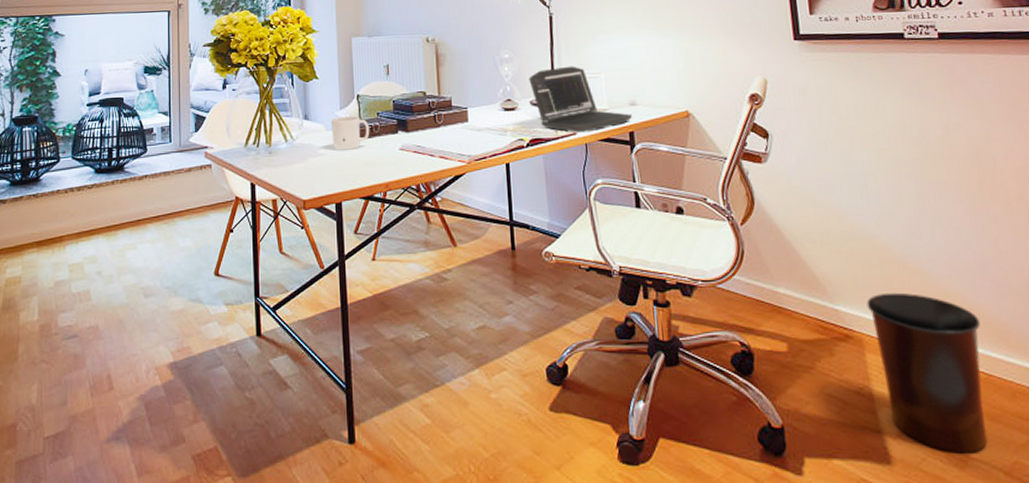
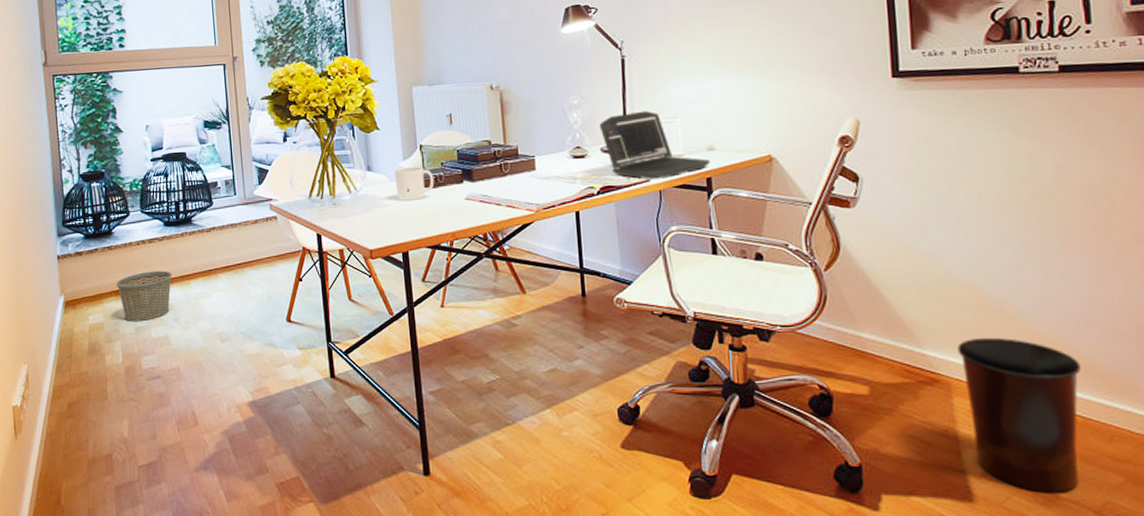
basket: none [39,220,100,276] -> present [116,270,173,322]

